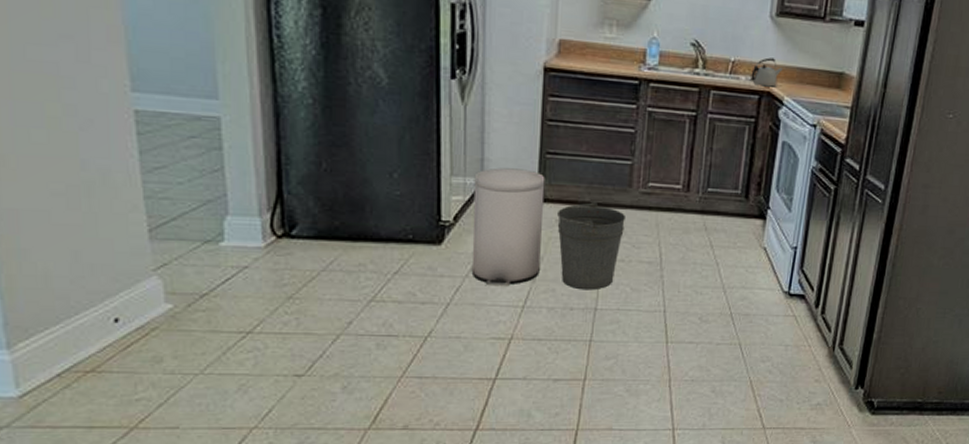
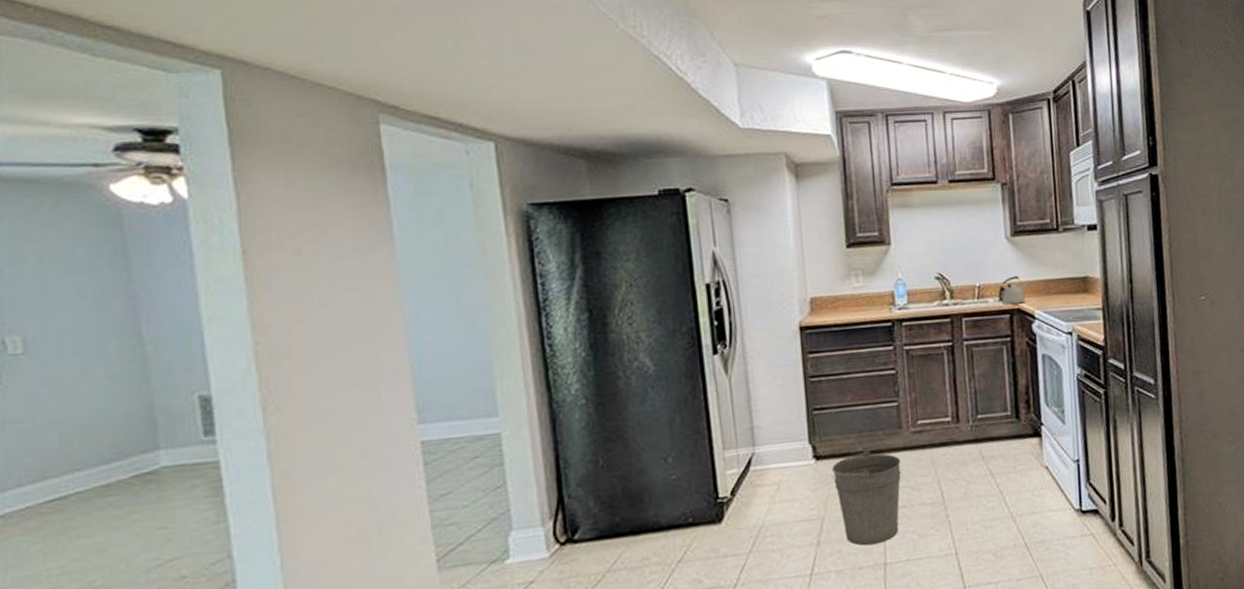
pedal bin: present [471,168,545,287] -> none [746,429,823,559]

